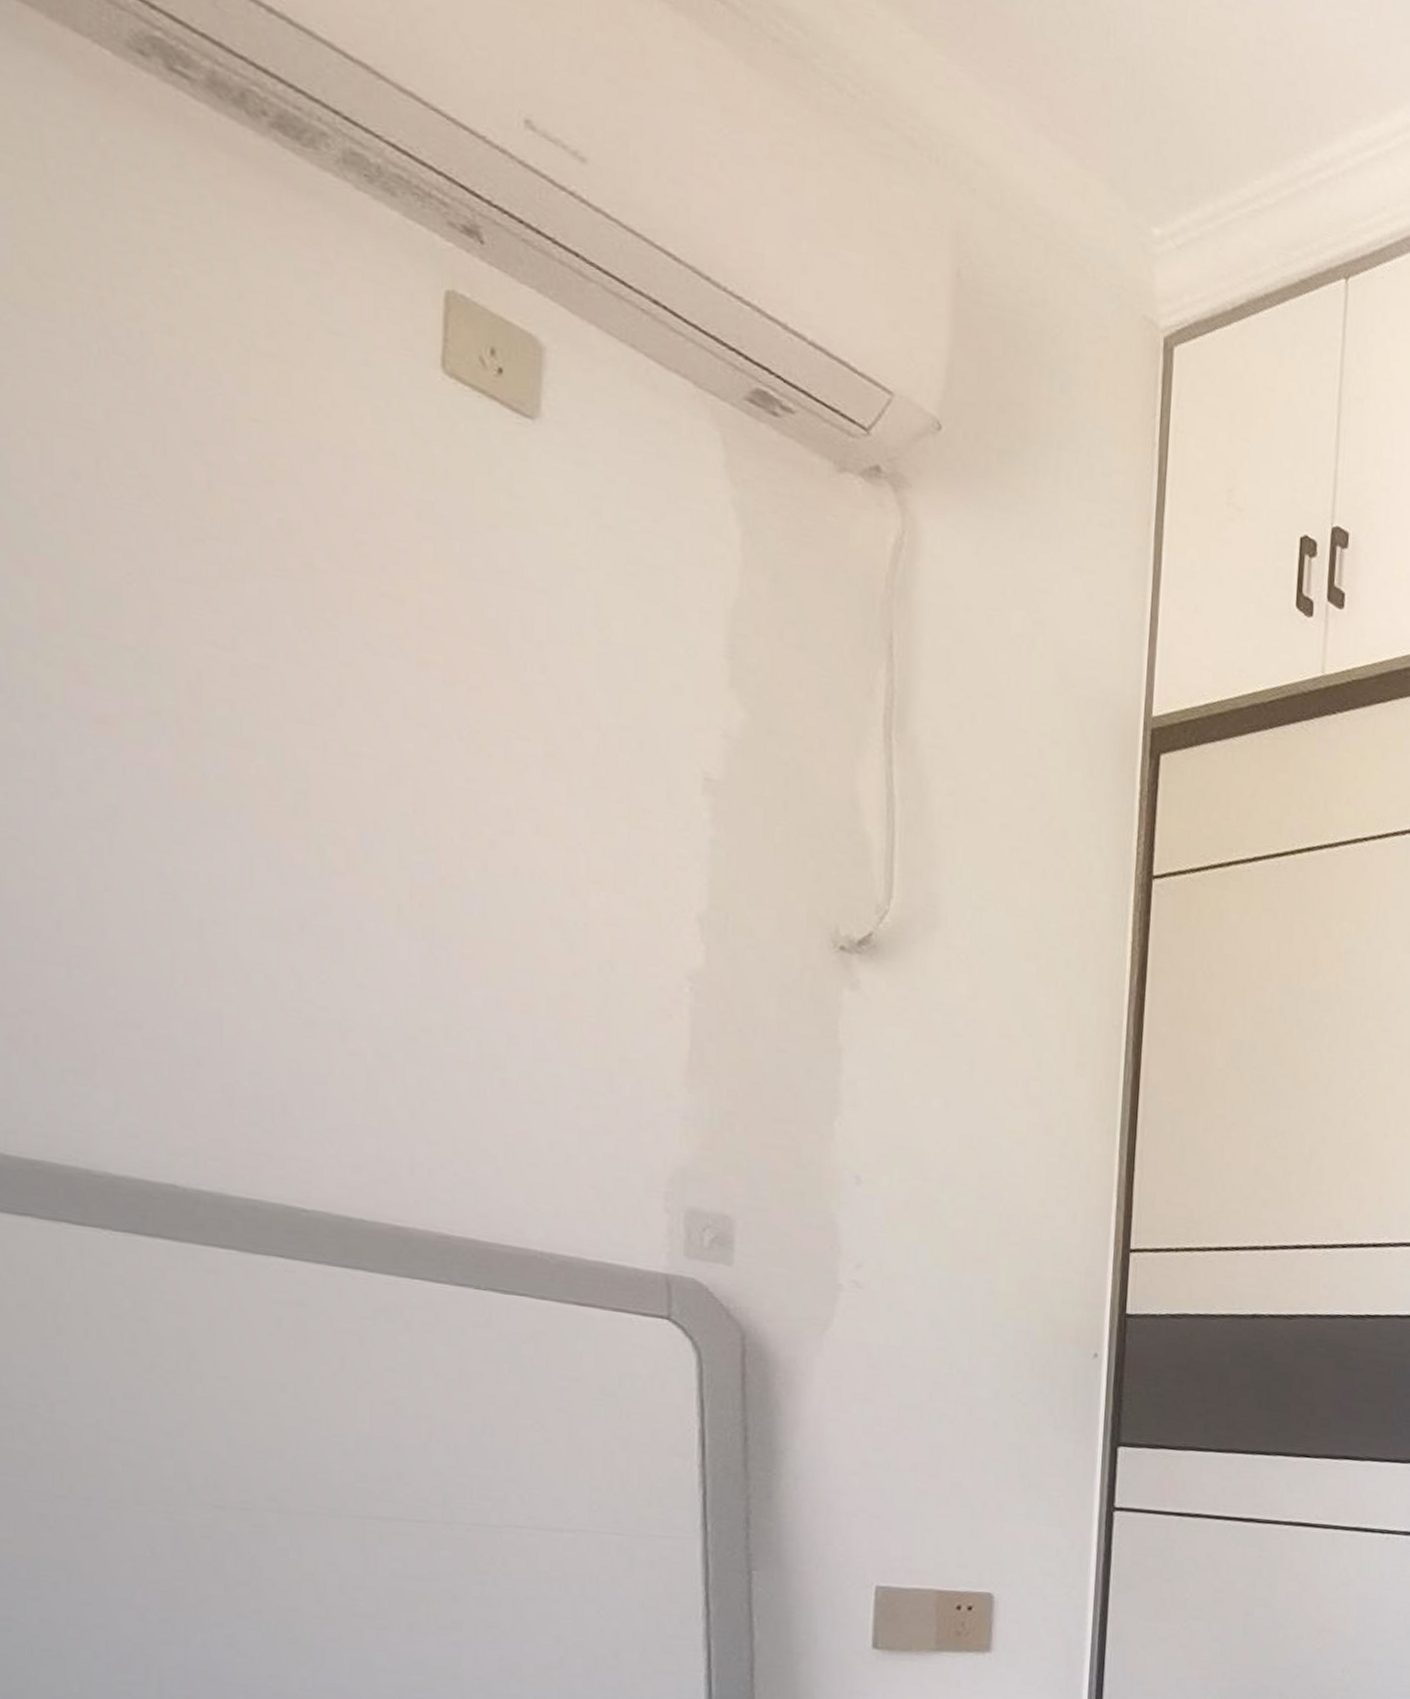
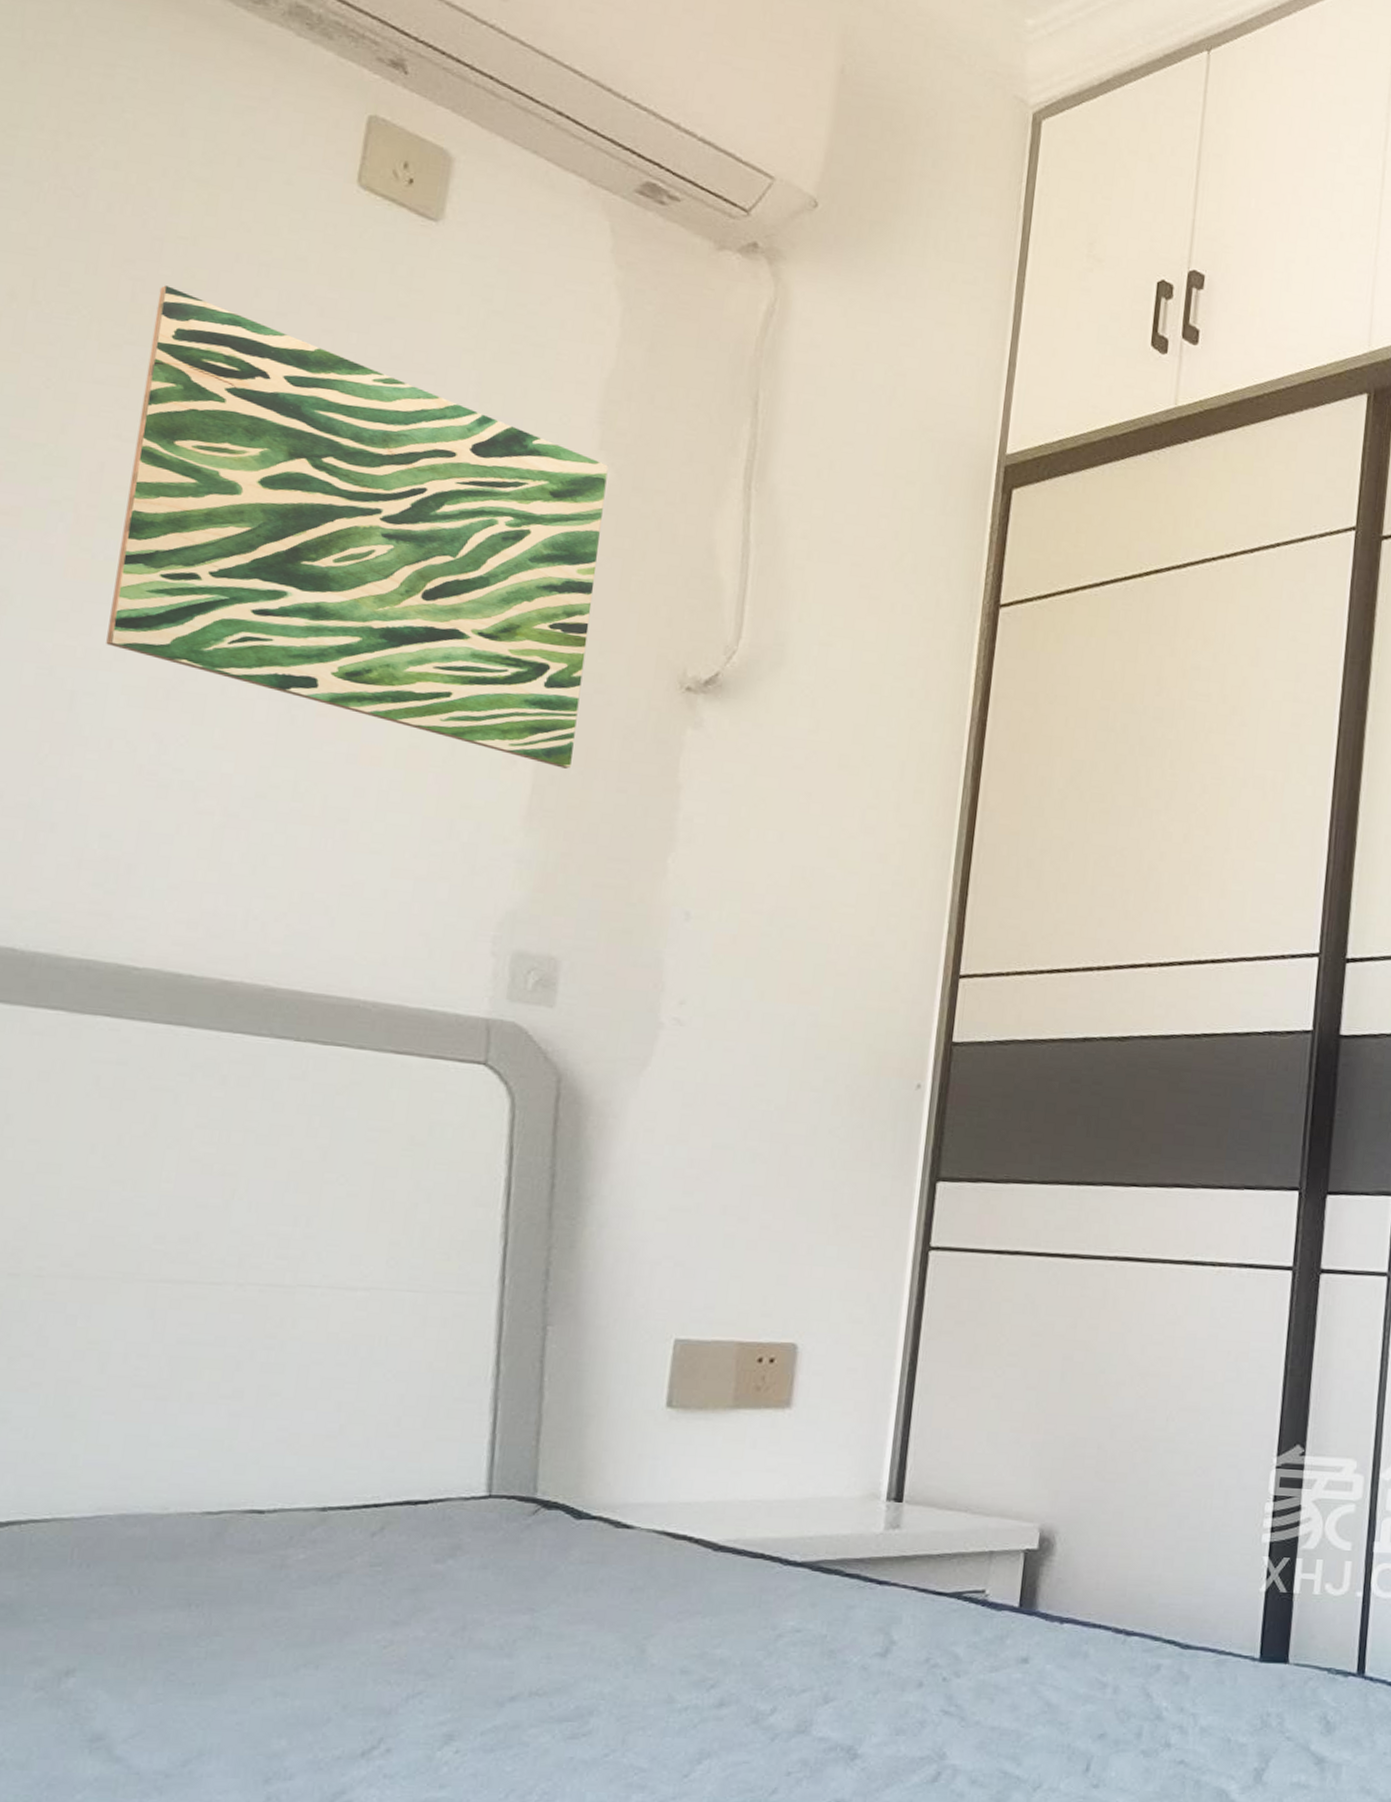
wall art: none [229,474,741,1026] -> present [106,285,609,769]

